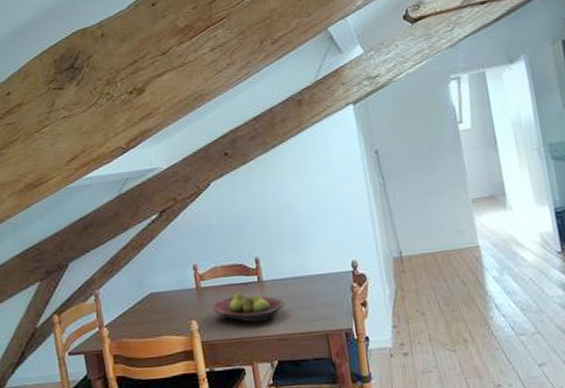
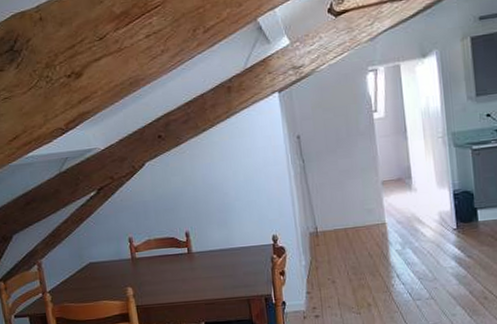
fruit bowl: present [212,292,286,324] -> none [146,262,213,290]

